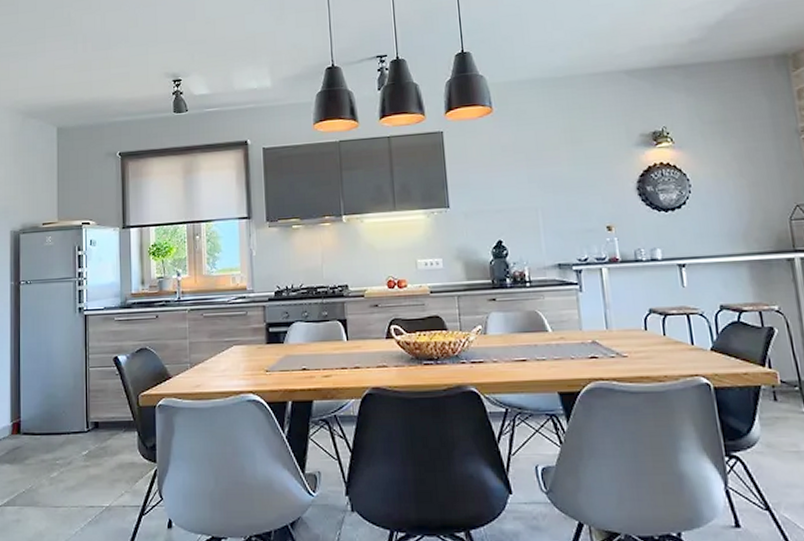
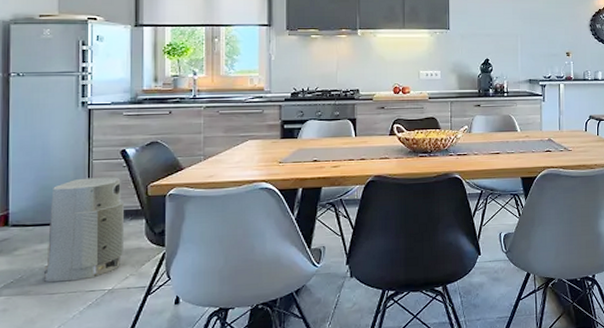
air purifier: none [49,385,120,495] -> present [43,177,125,282]

